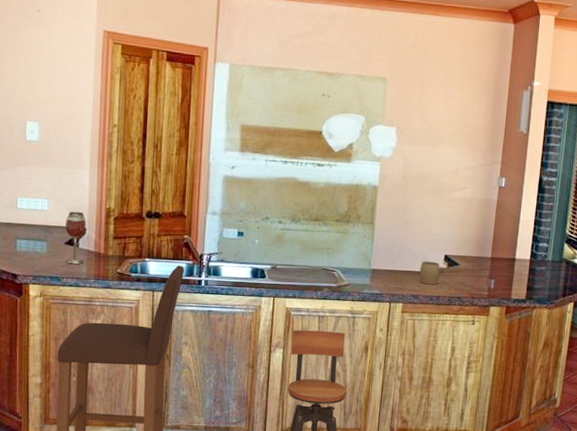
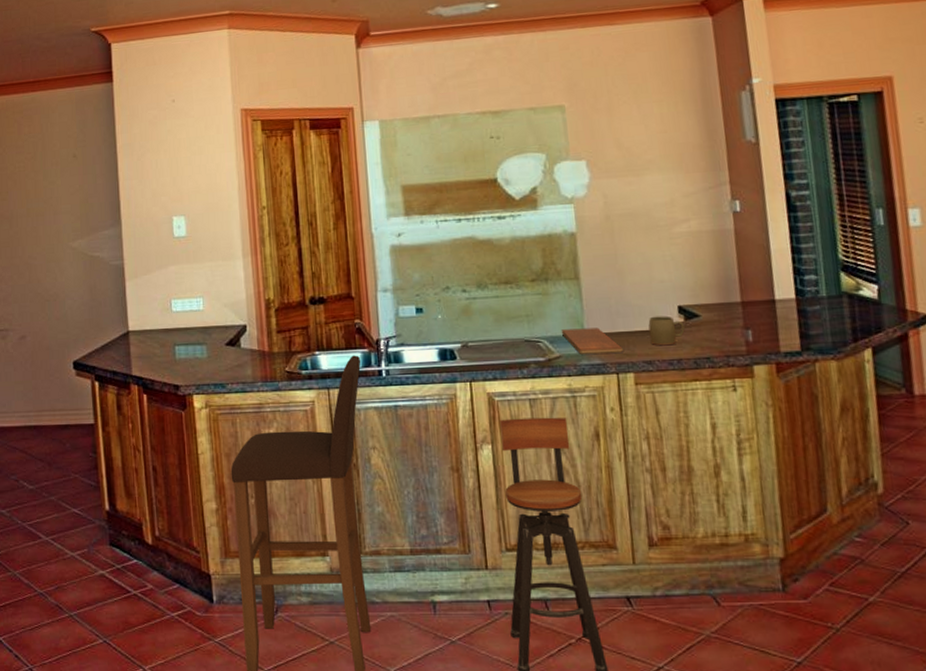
wineglass: present [65,211,86,265] -> none [224,307,247,368]
chopping board: none [352,263,399,286] -> present [561,327,624,354]

